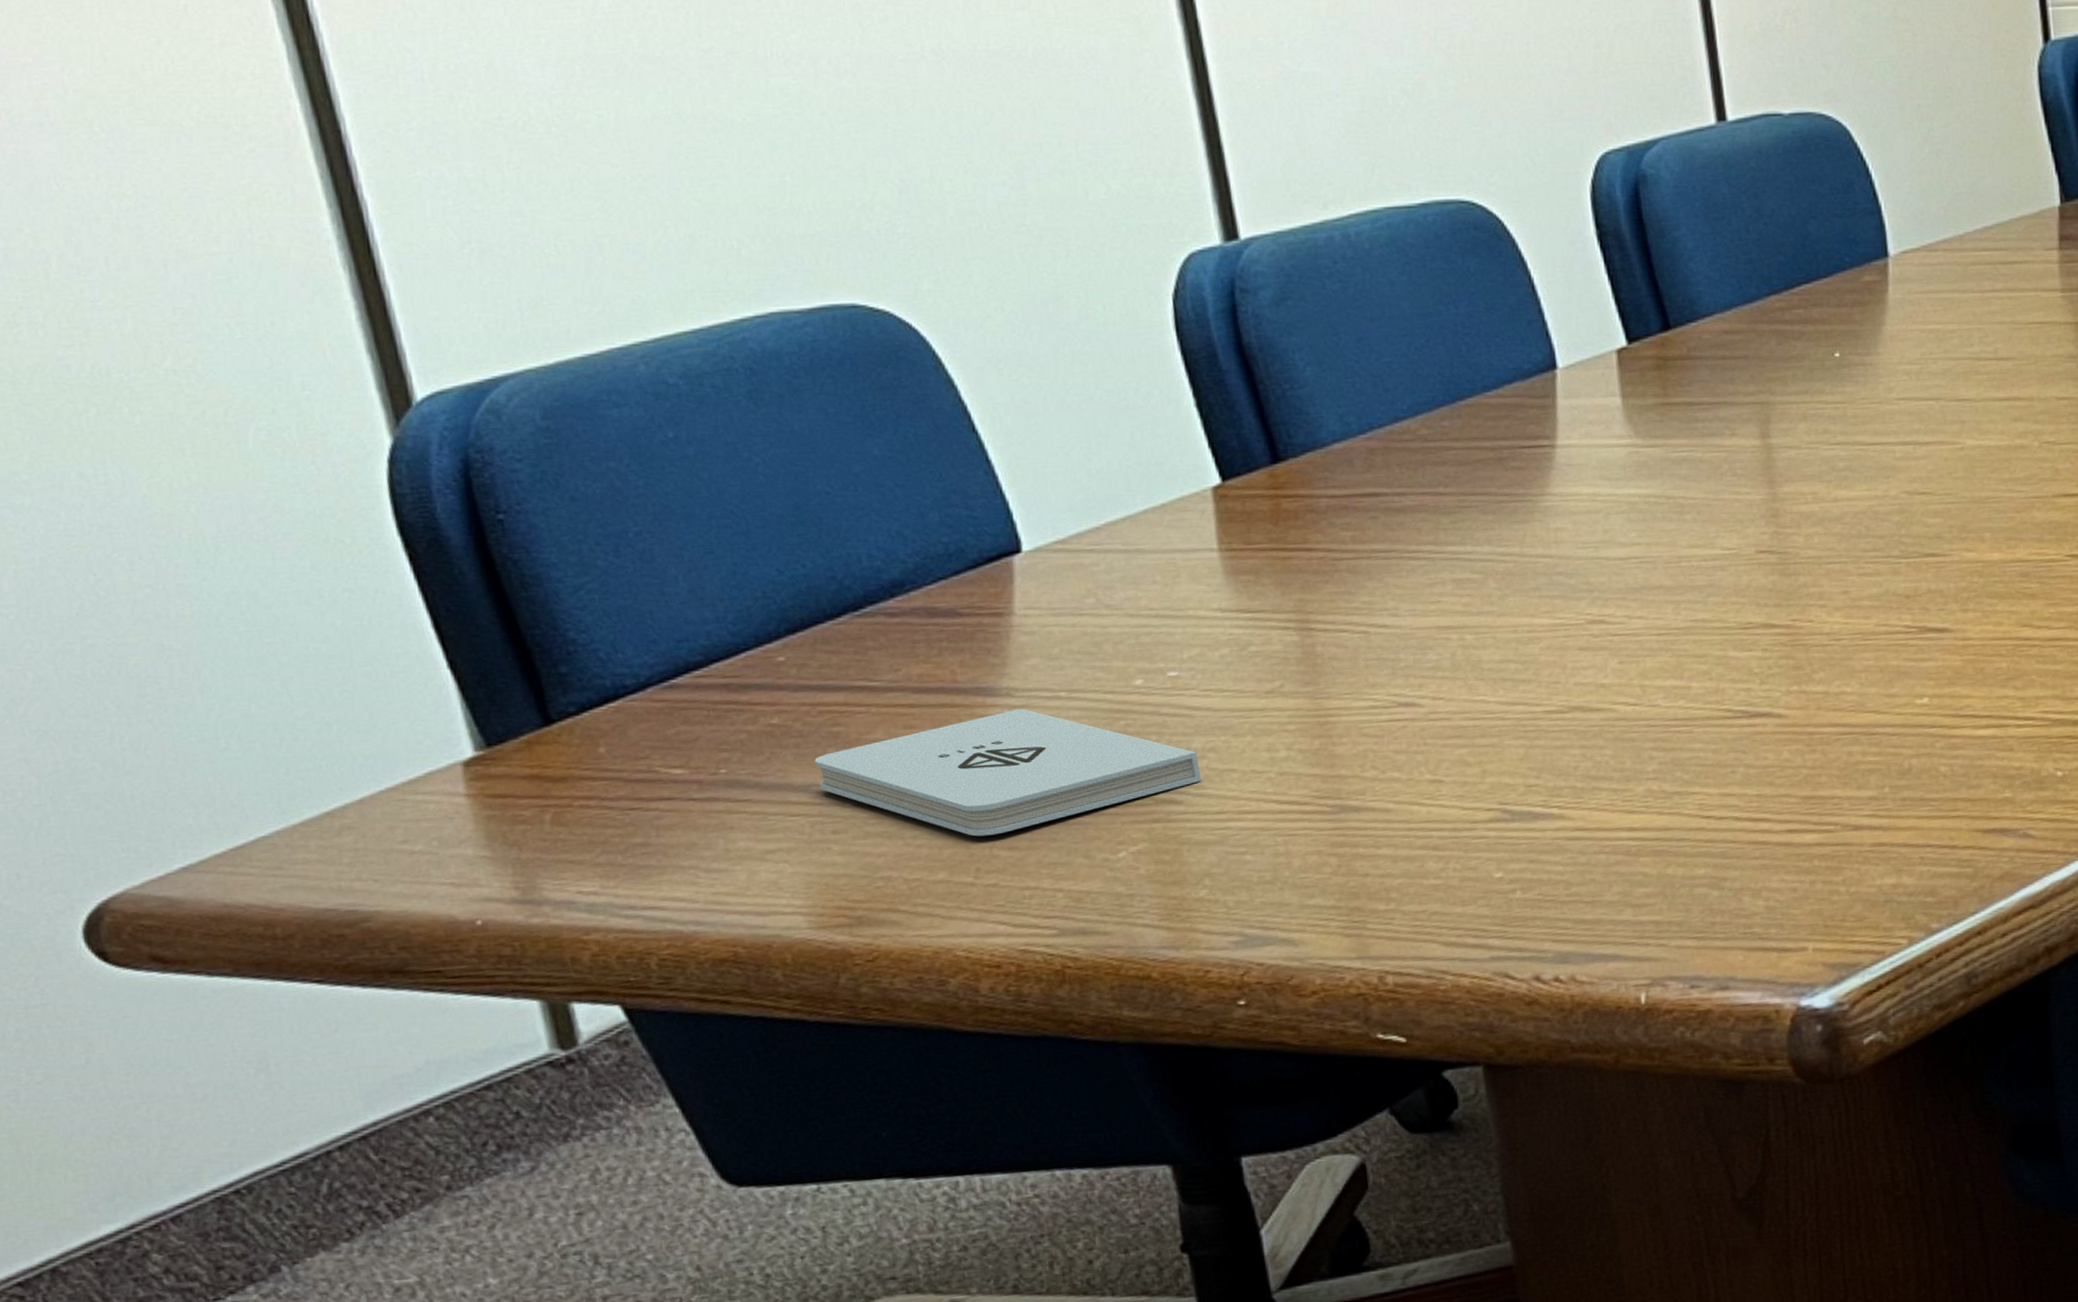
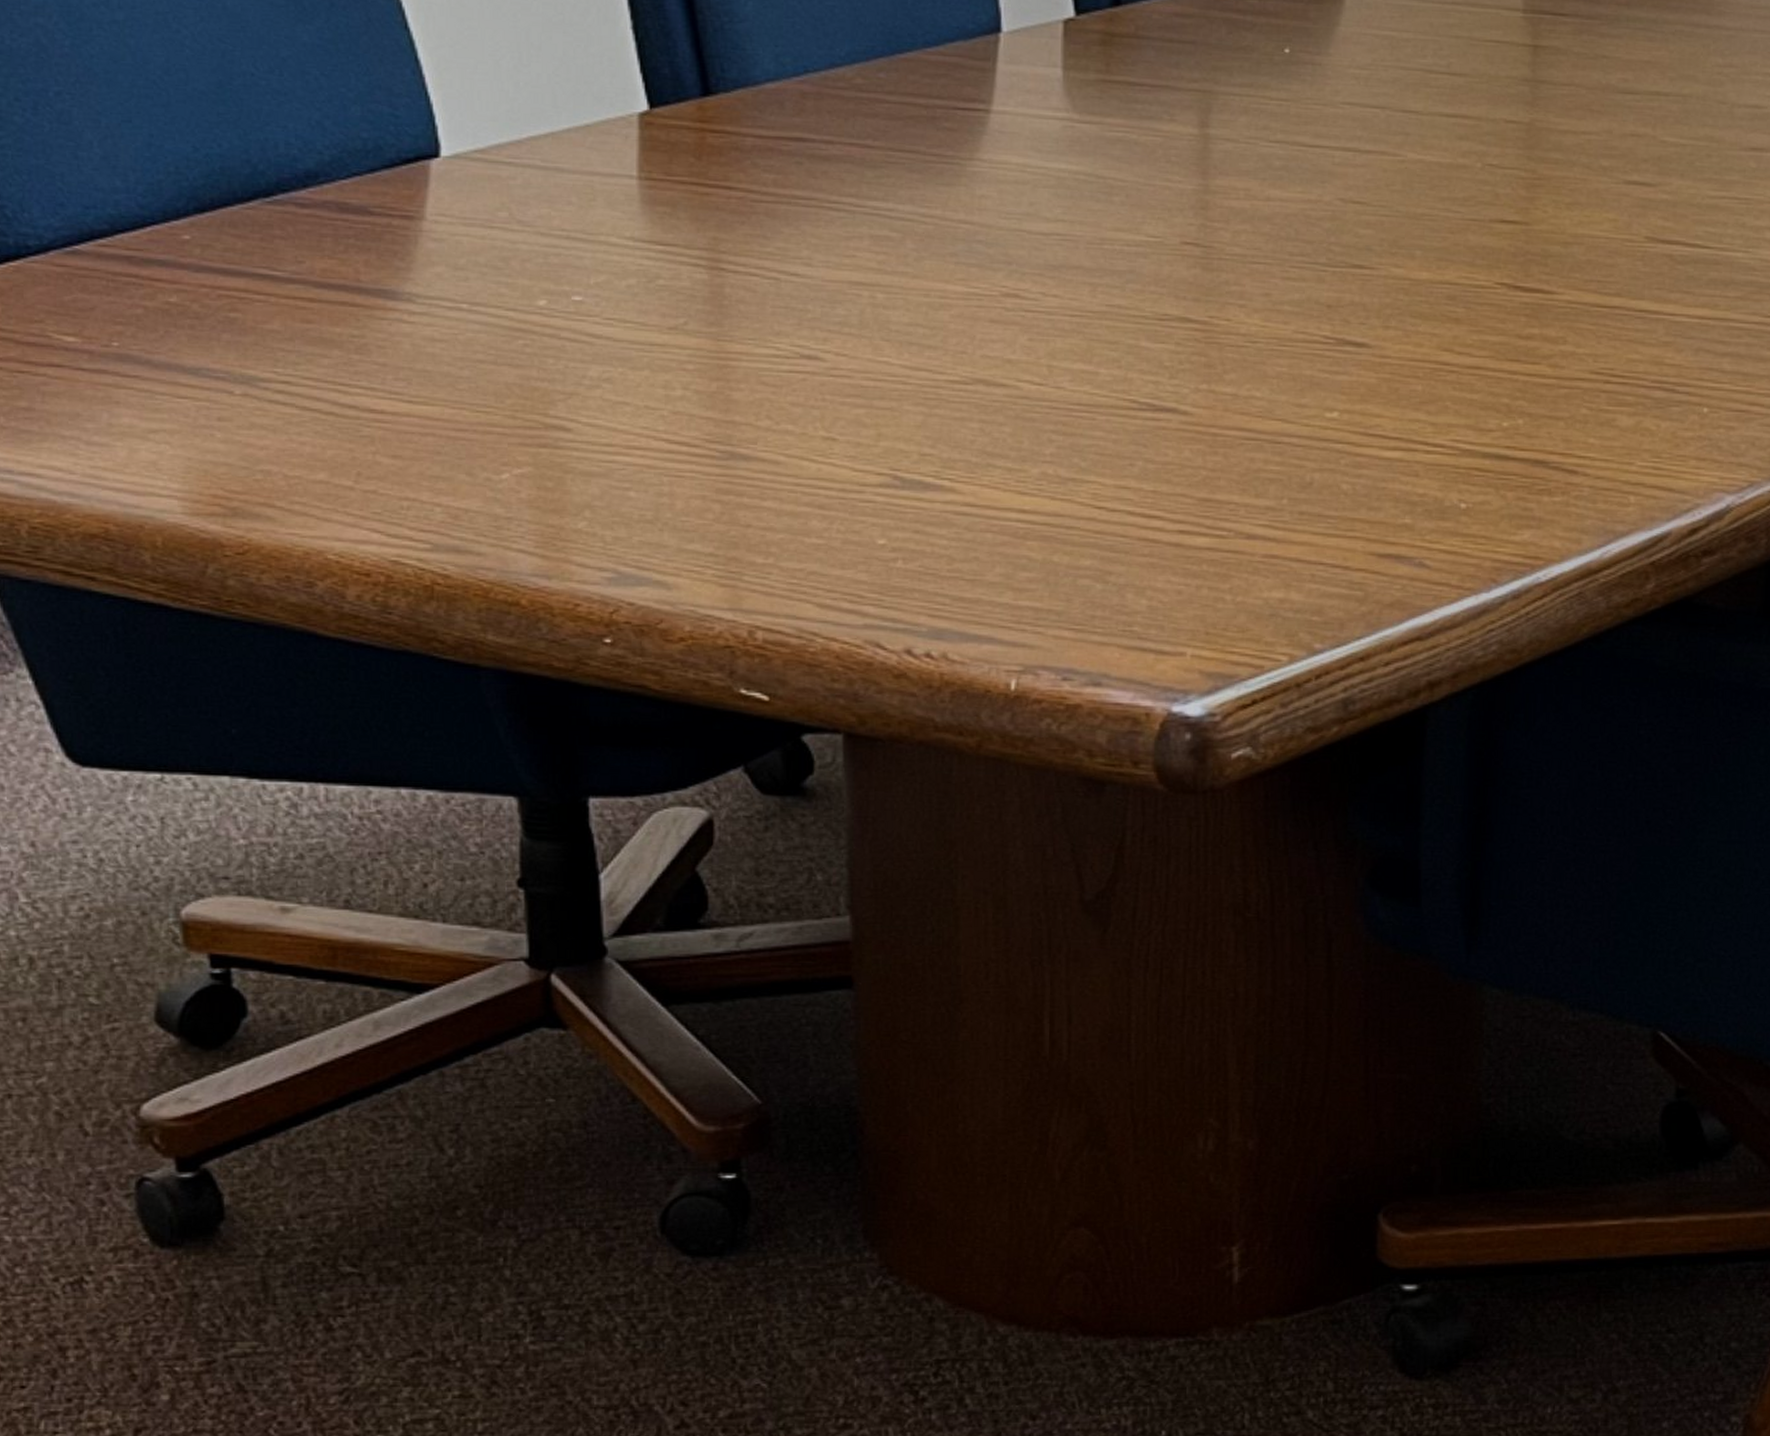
notepad: present [814,708,1201,837] -> none [208,315,593,441]

